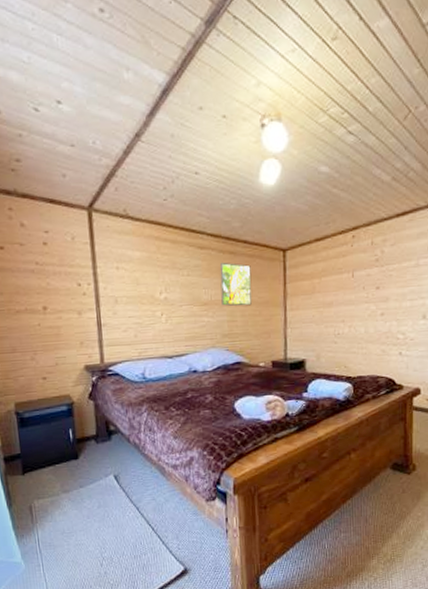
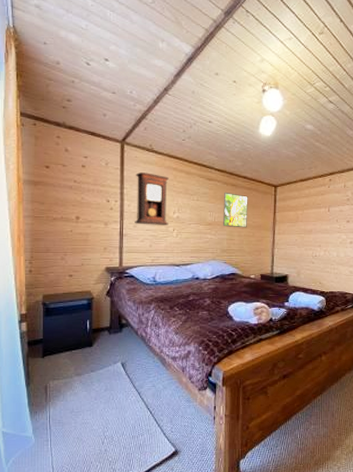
pendulum clock: none [110,245,155,311] -> present [135,172,169,225]

